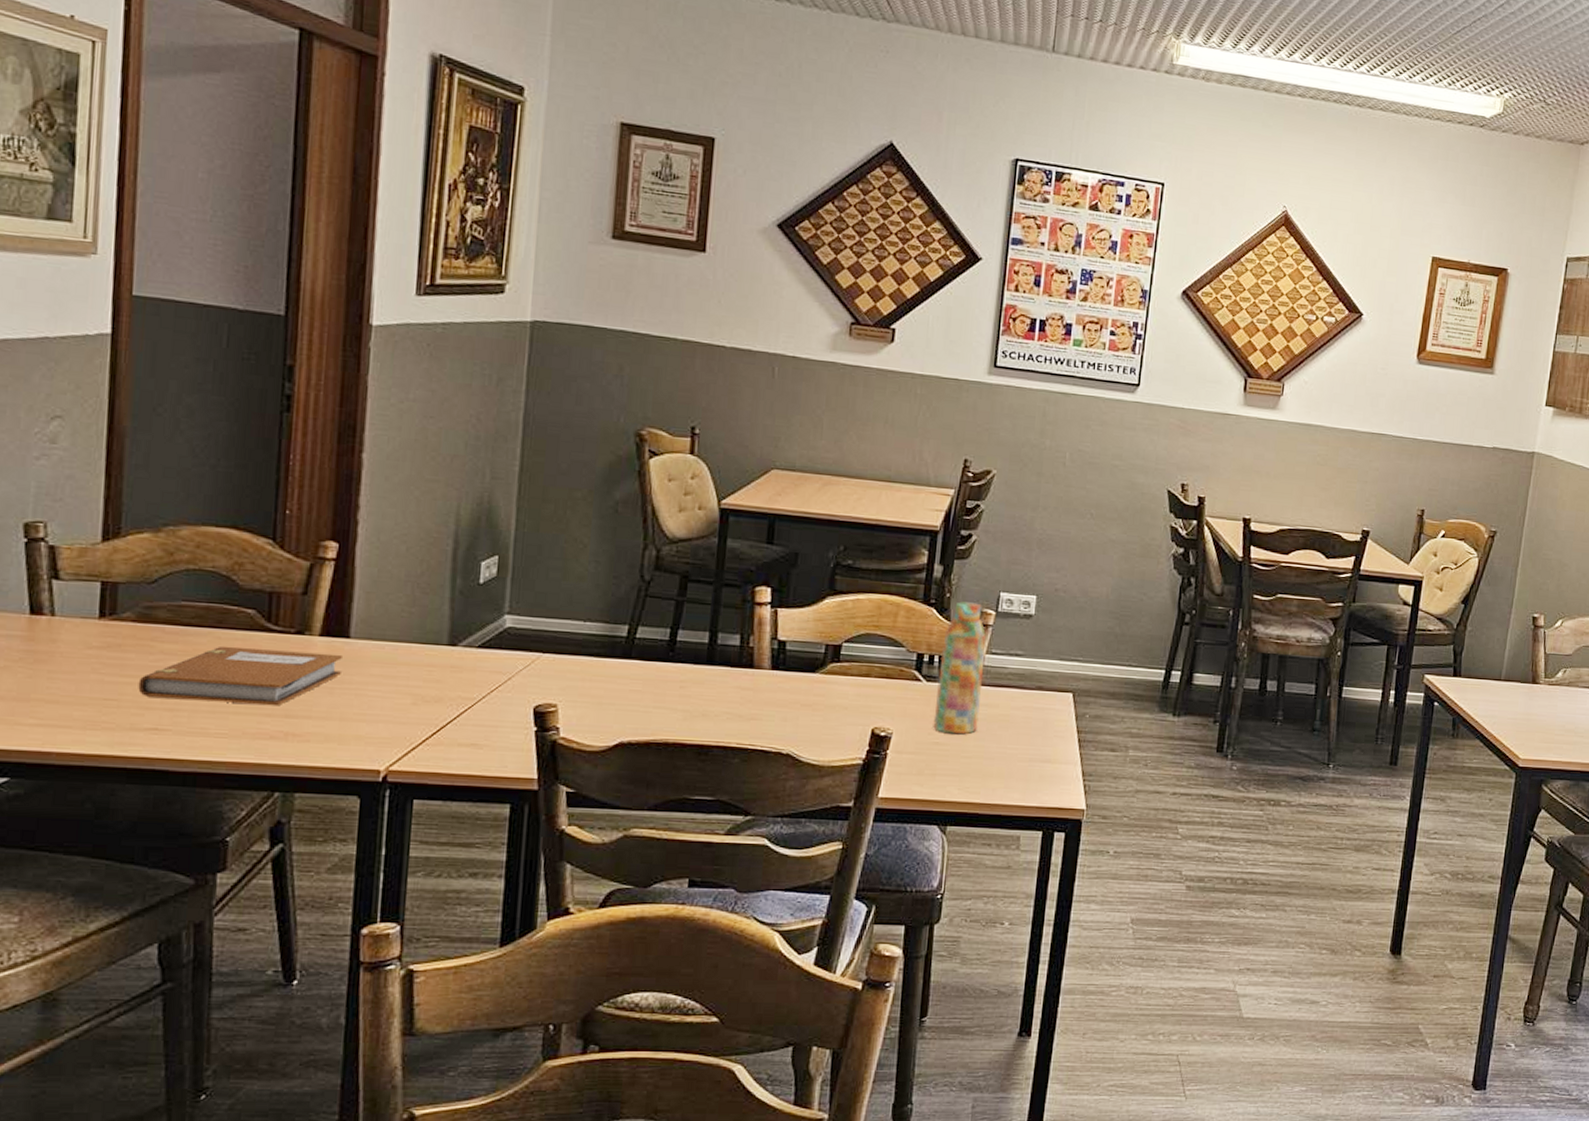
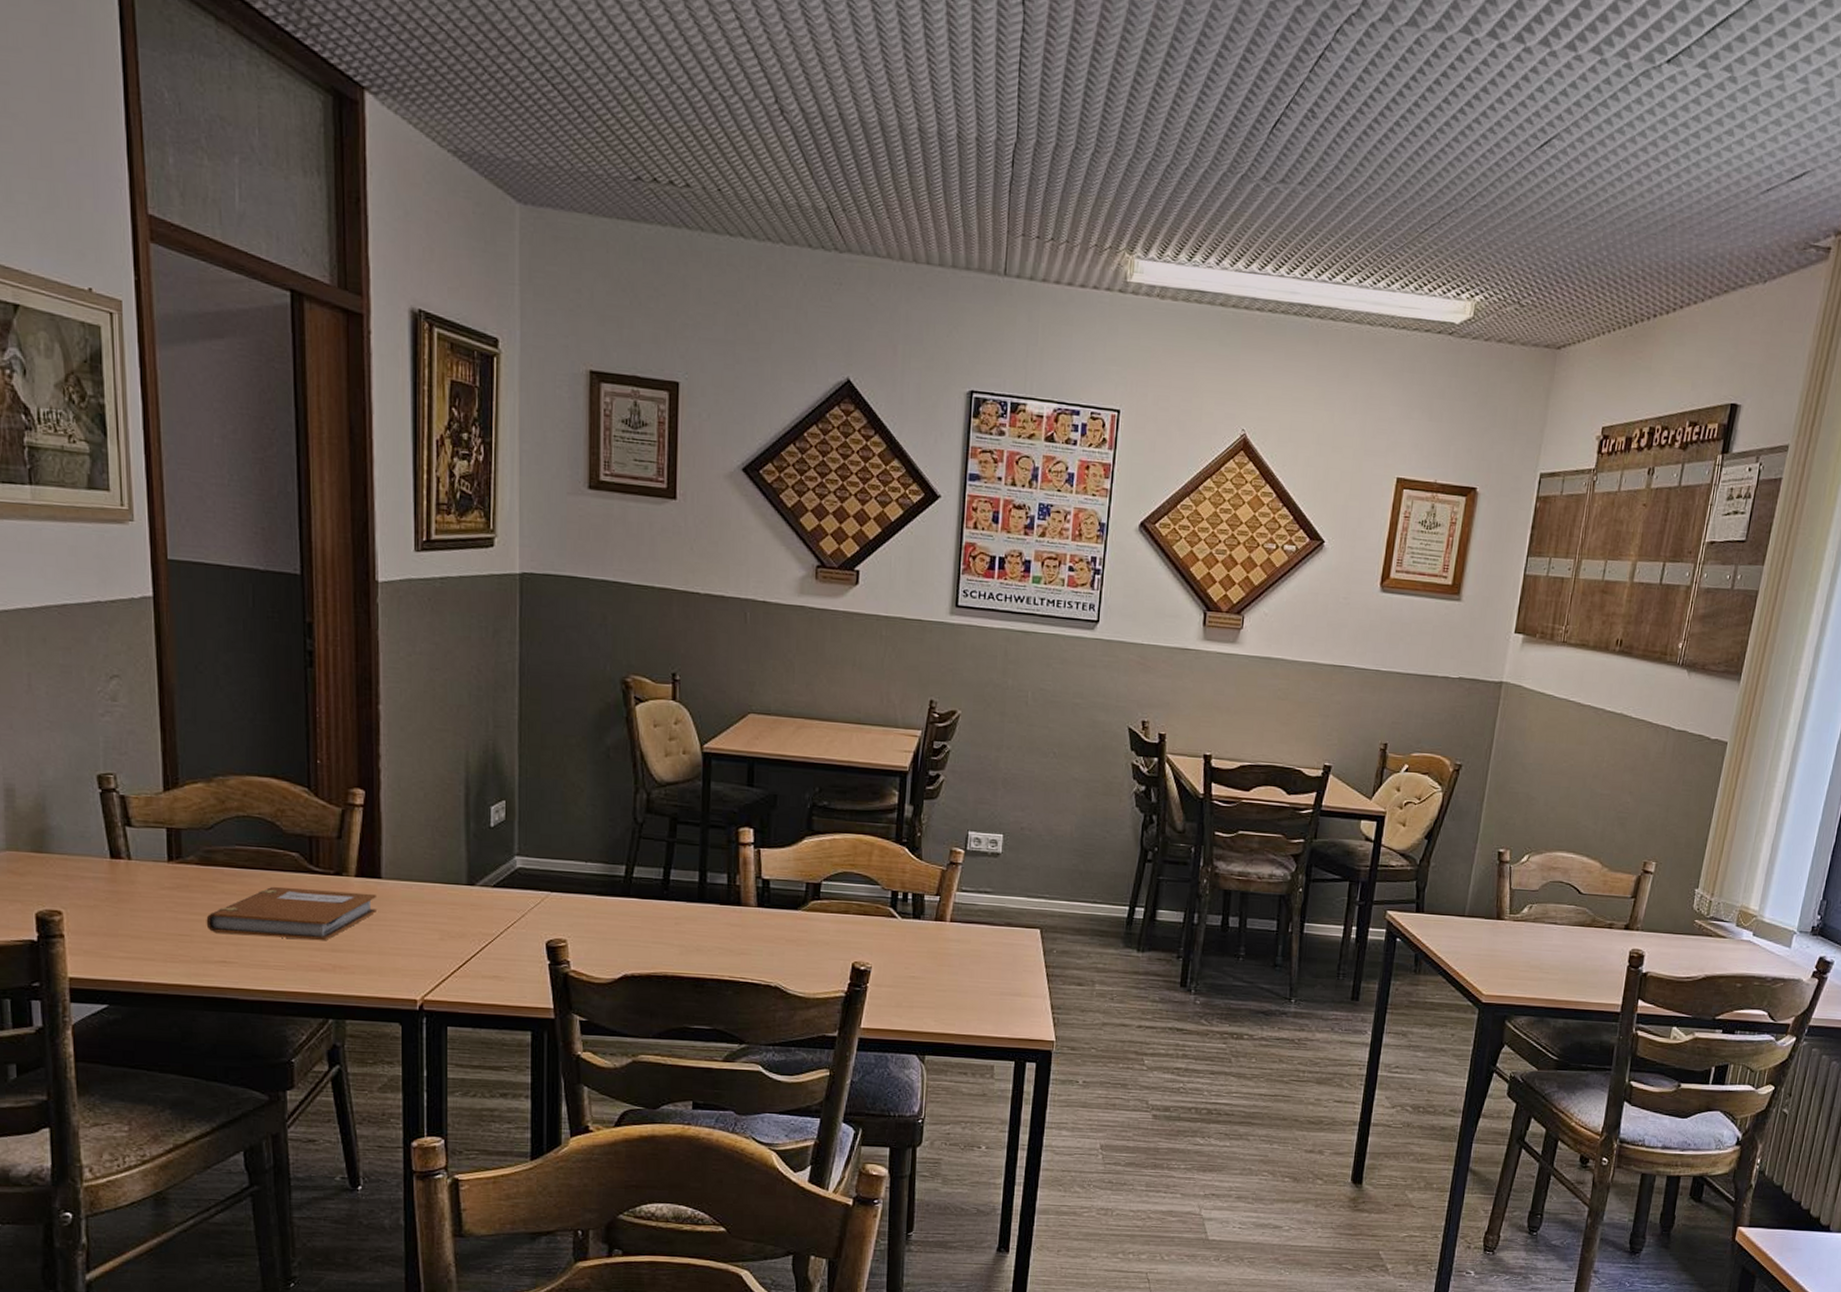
water bottle: present [933,601,986,734] -> none [909,841,956,969]

